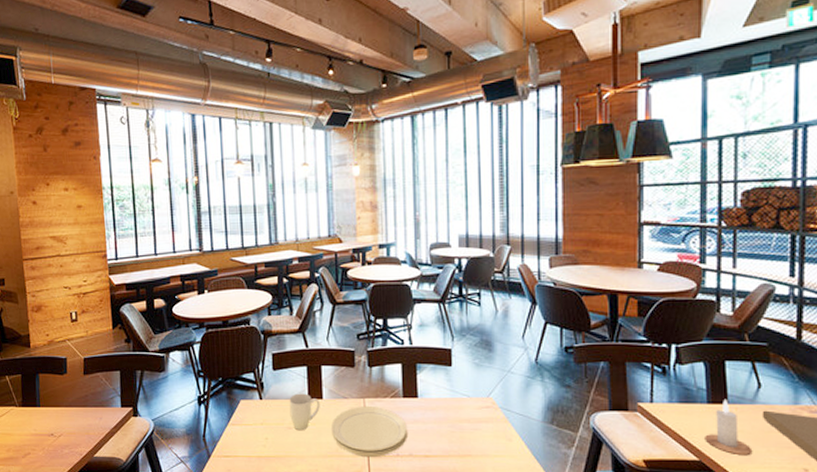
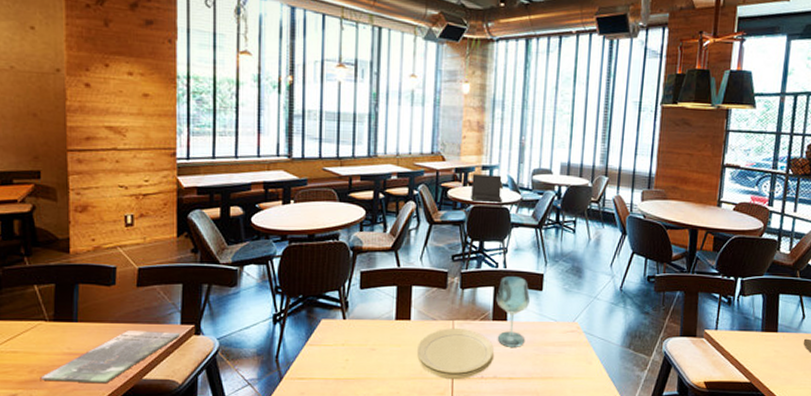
magazine: none [15,413,122,461] -> present [40,329,181,384]
mug: present [289,393,320,431] -> none [374,314,407,352]
laptop: none [370,252,402,280] -> present [471,174,502,202]
wine glass: none [405,353,441,424] -> present [496,276,531,347]
candle: present [705,398,753,456] -> none [756,327,793,378]

